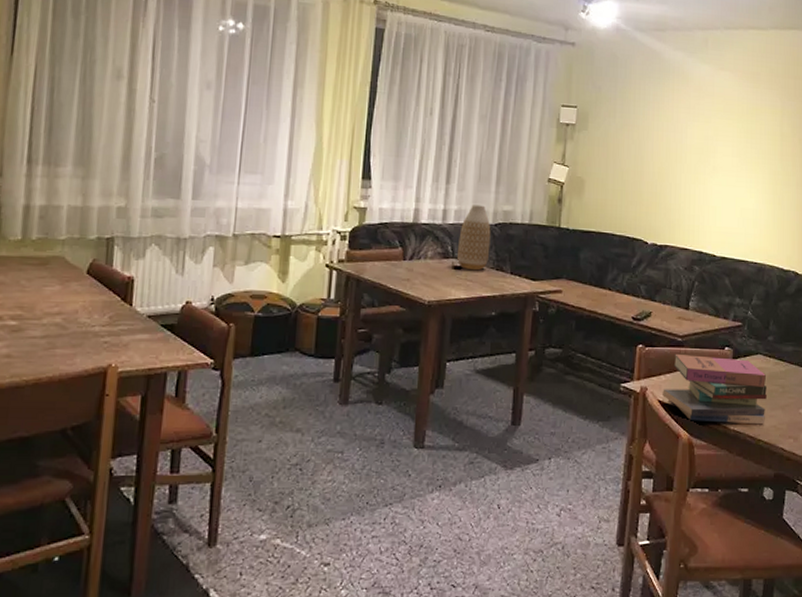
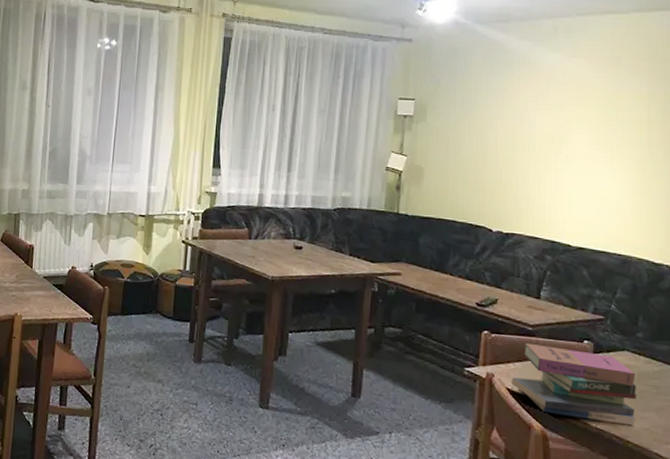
vase: present [457,205,491,271] -> none [298,191,330,251]

